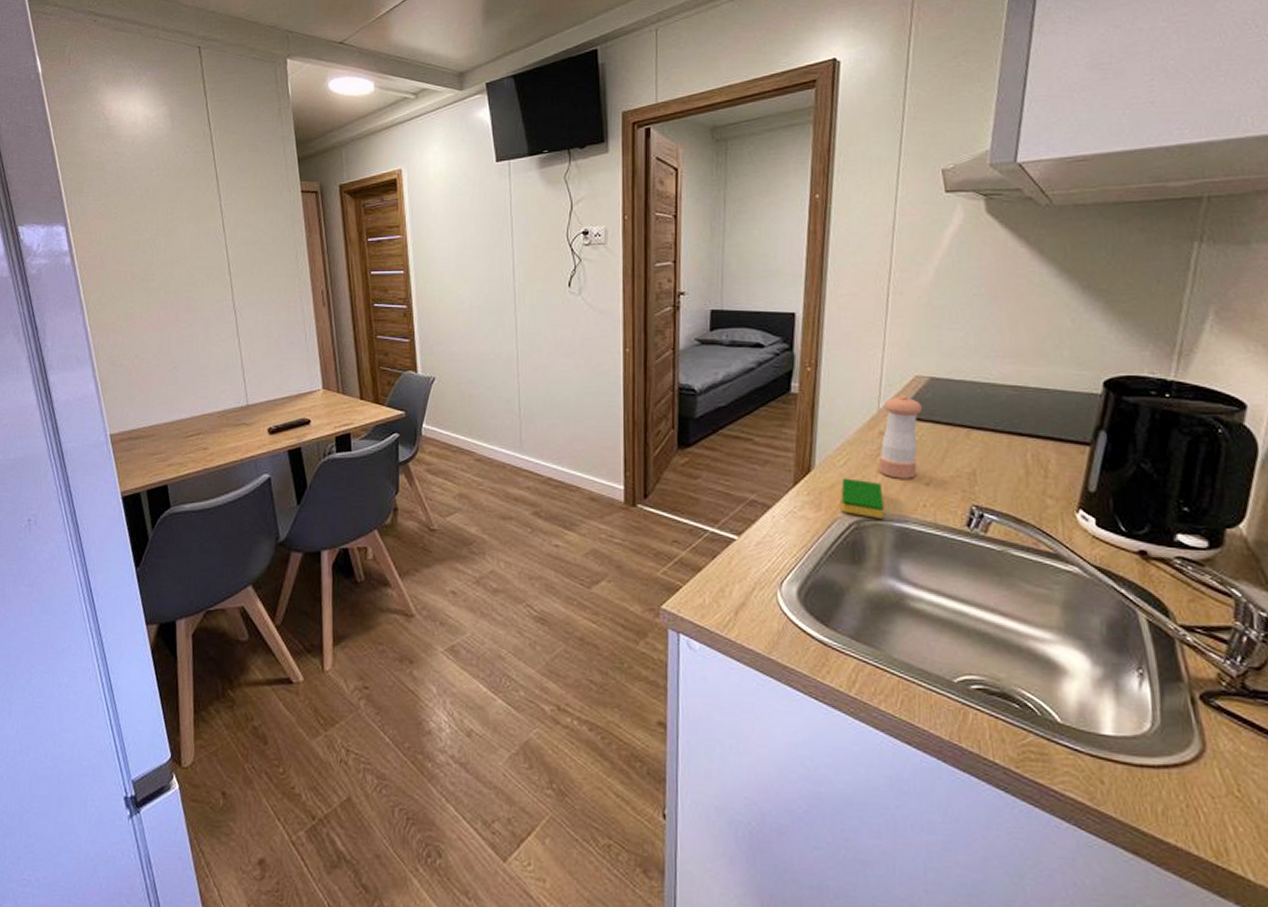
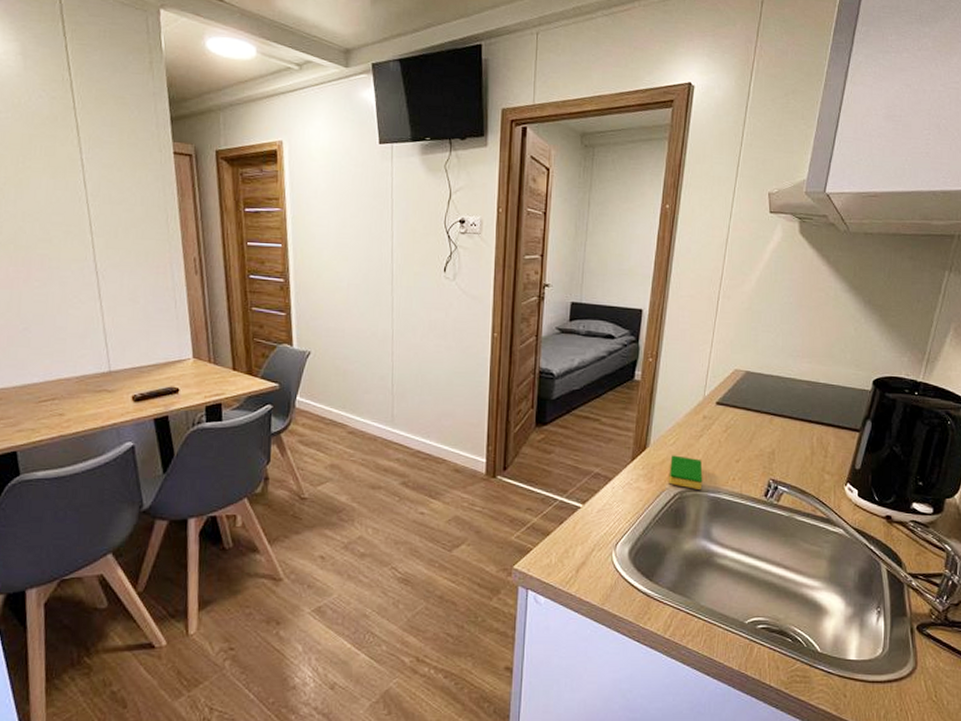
pepper shaker: present [877,395,922,479] -> none [699,385,738,457]

